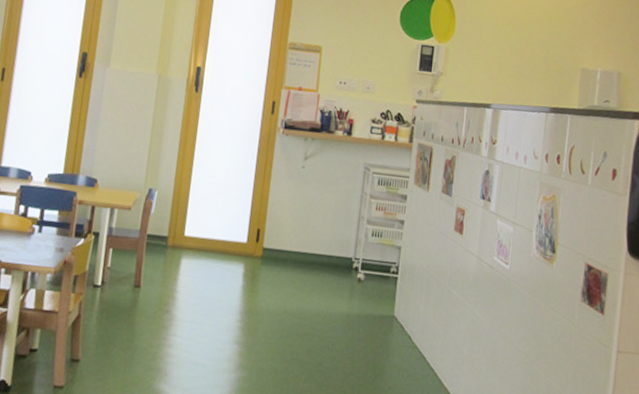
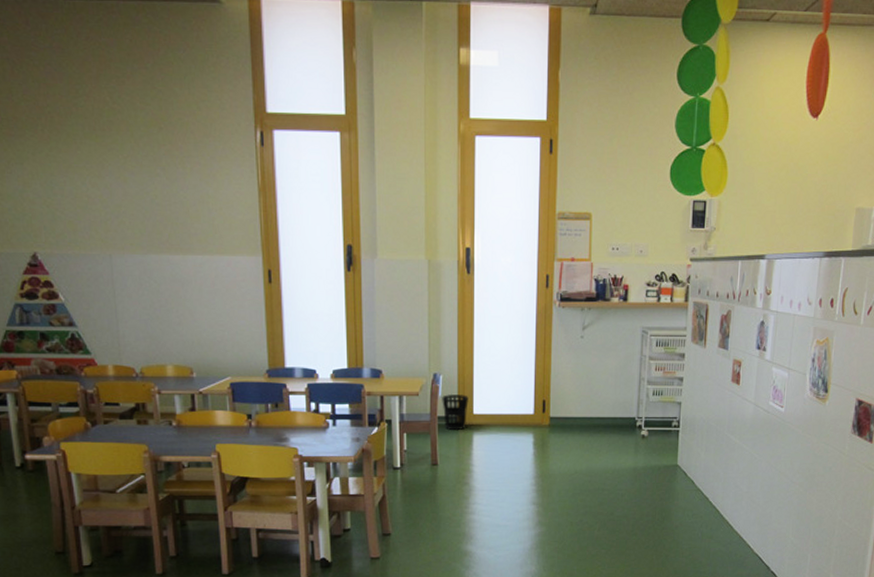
wastebasket: none [153,211,182,251] -> present [442,393,469,430]

